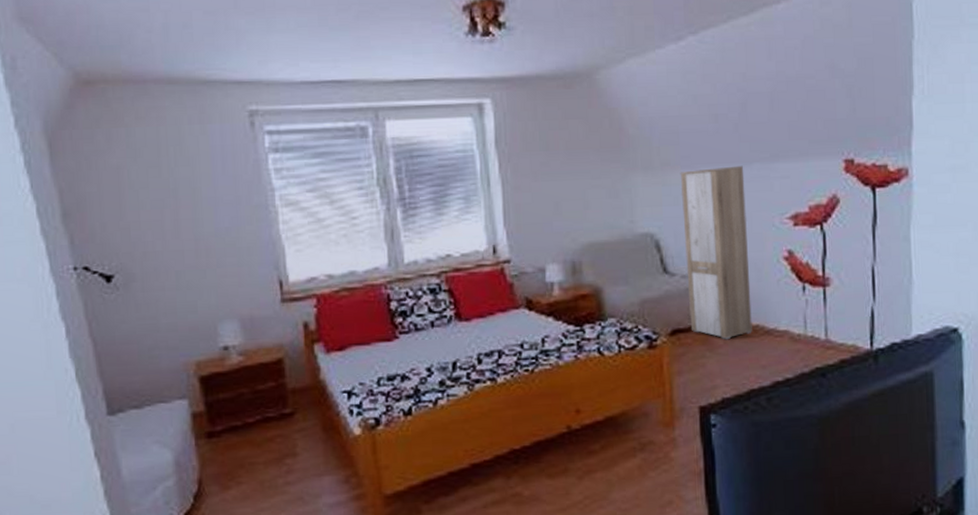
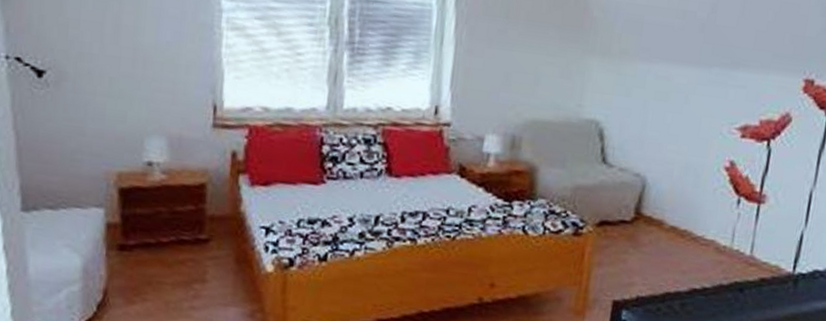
cabinet: present [680,165,752,340] -> none [619,63,703,240]

